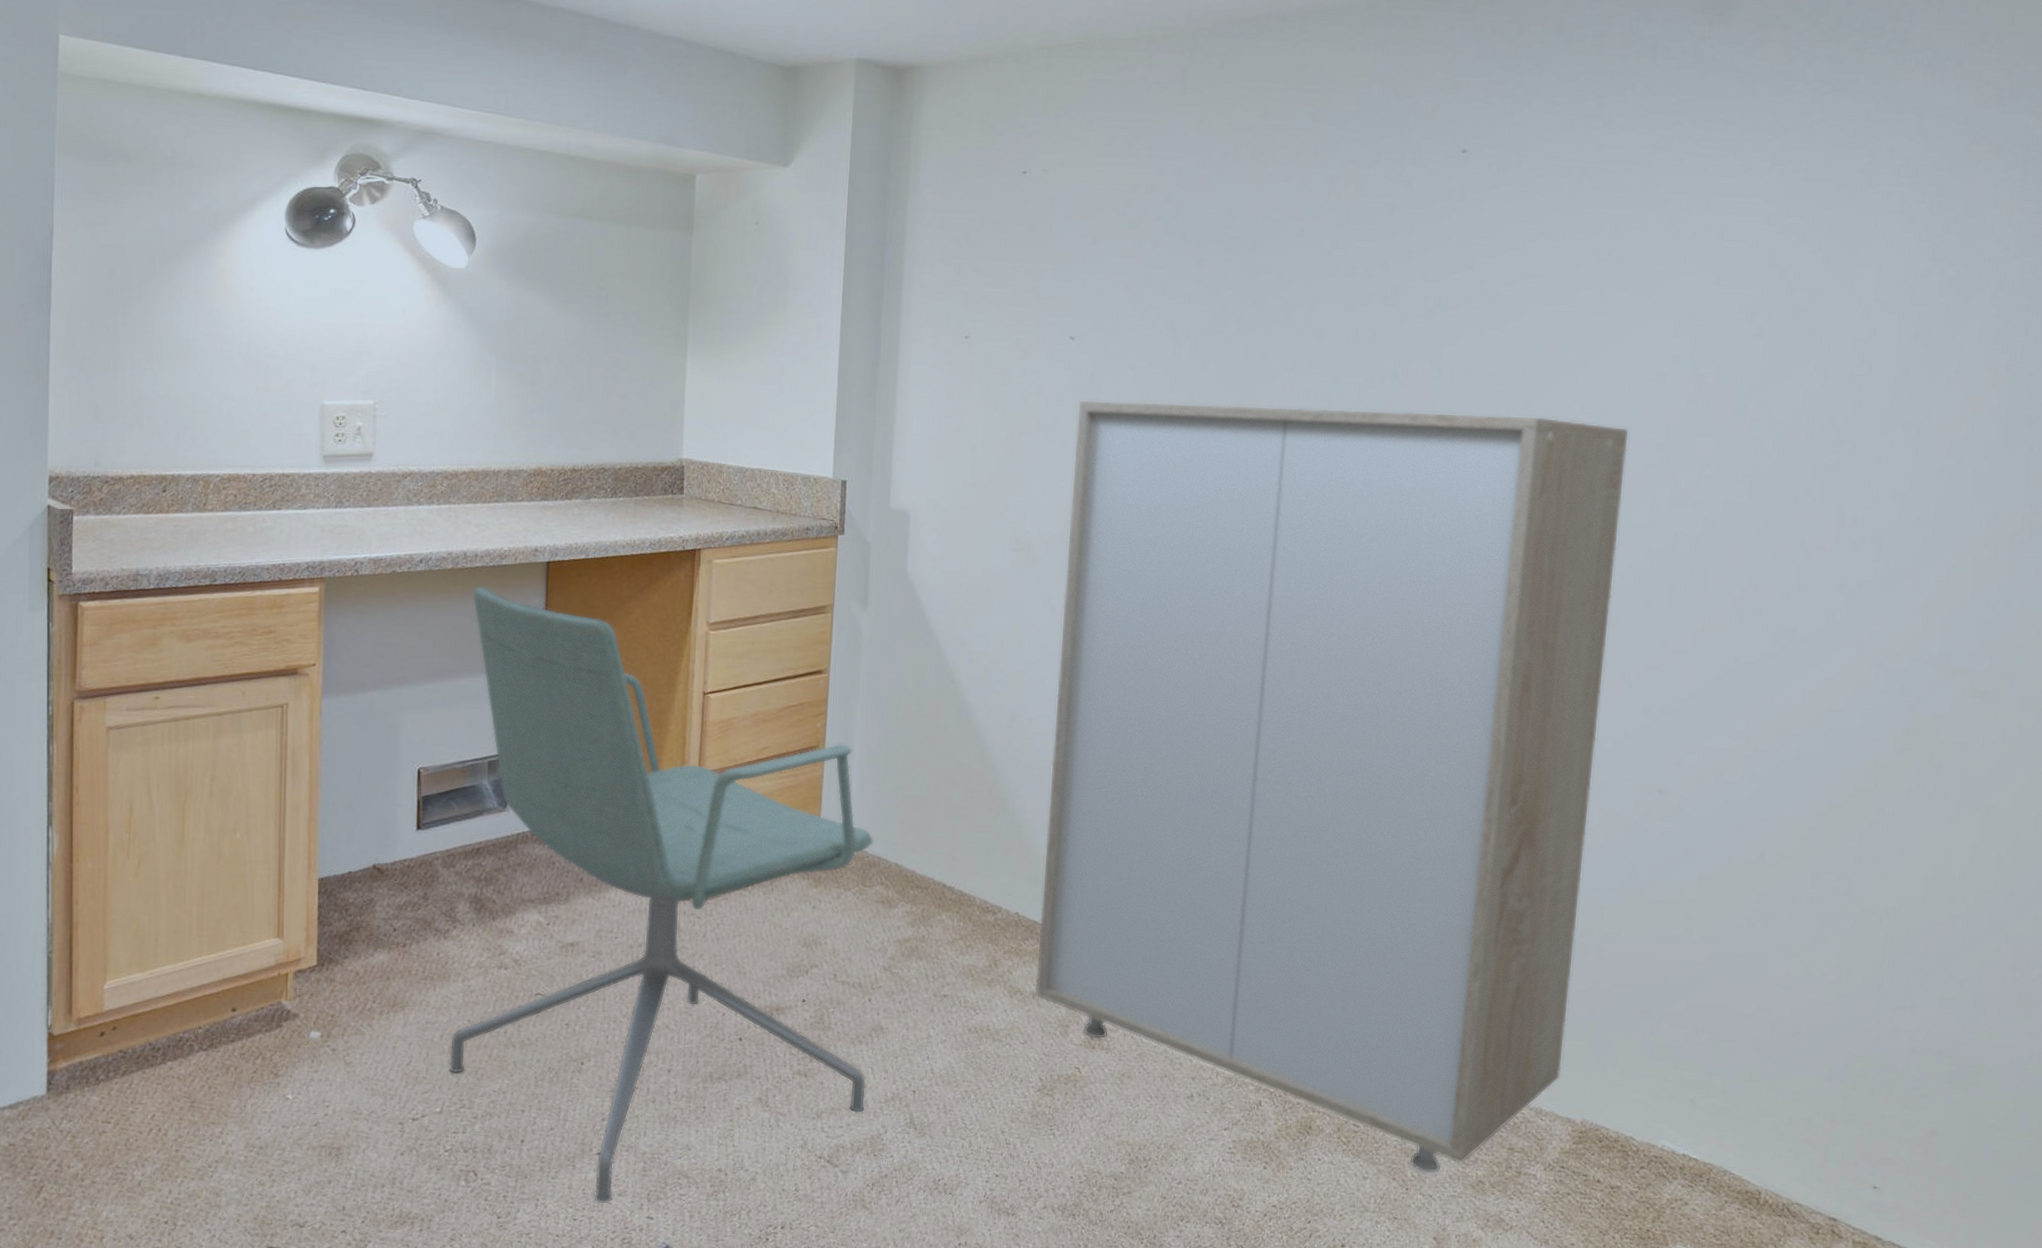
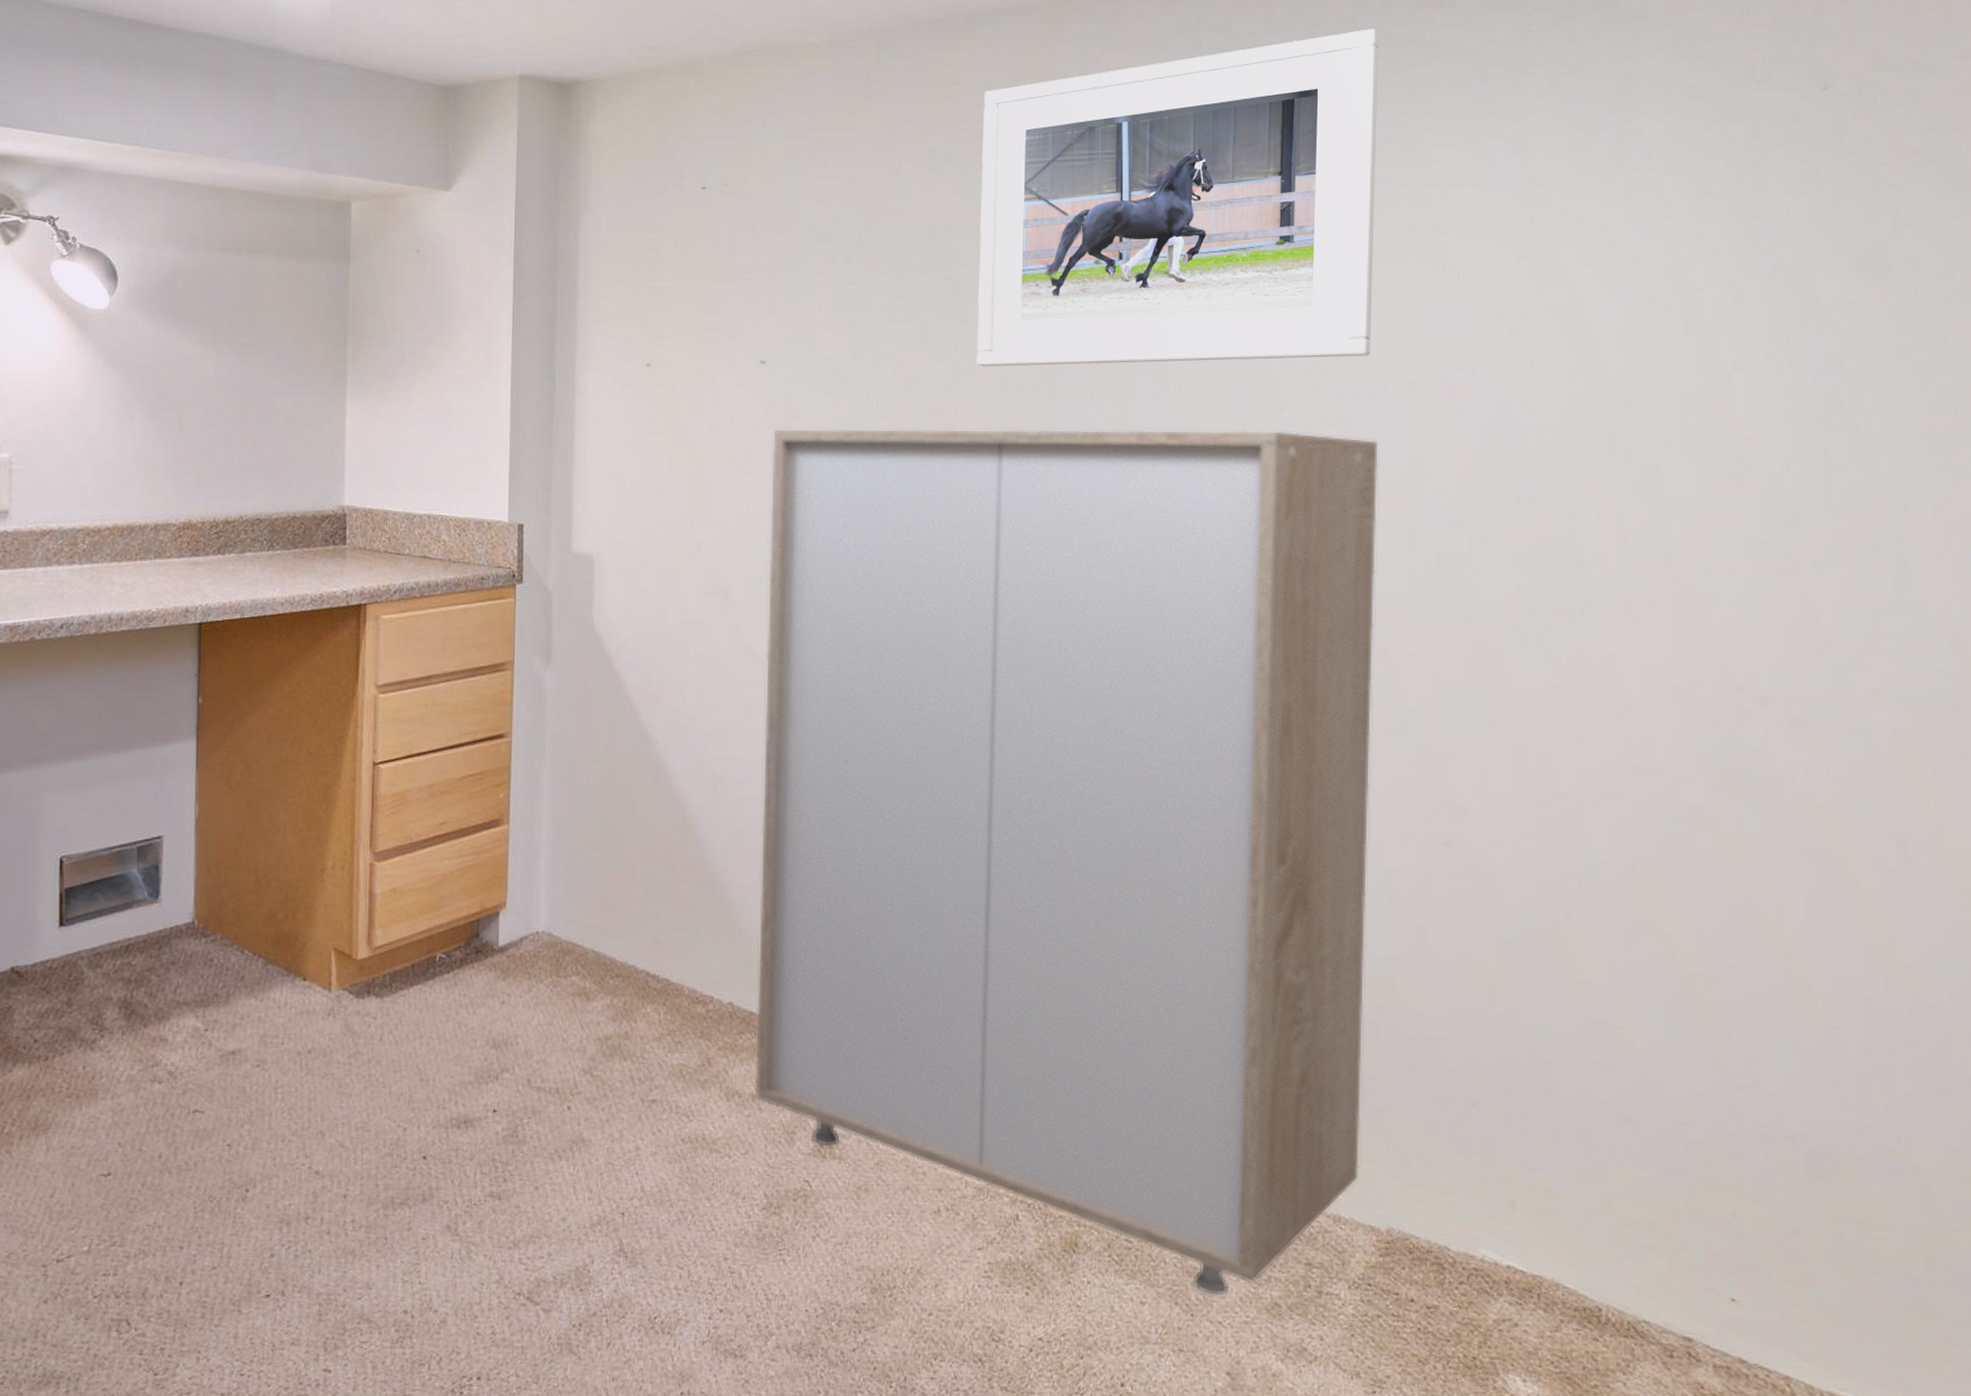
office chair: present [449,585,874,1205] -> none [97,651,569,1357]
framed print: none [1268,42,1660,351] -> present [976,29,1379,367]

